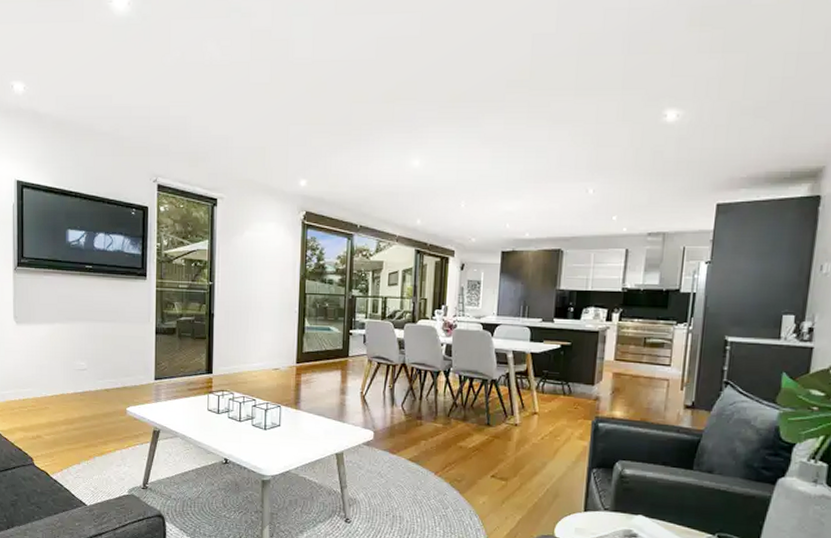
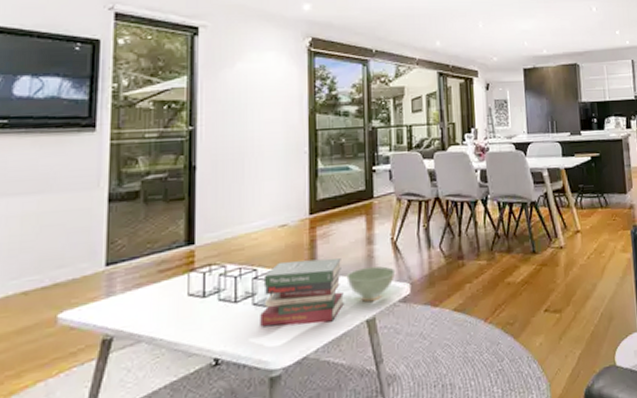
books: none [257,397,319,449] -> present [260,258,344,327]
bowl: none [322,412,363,440] -> present [346,266,396,302]

